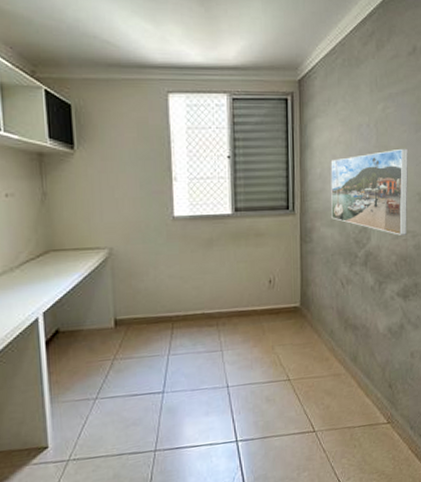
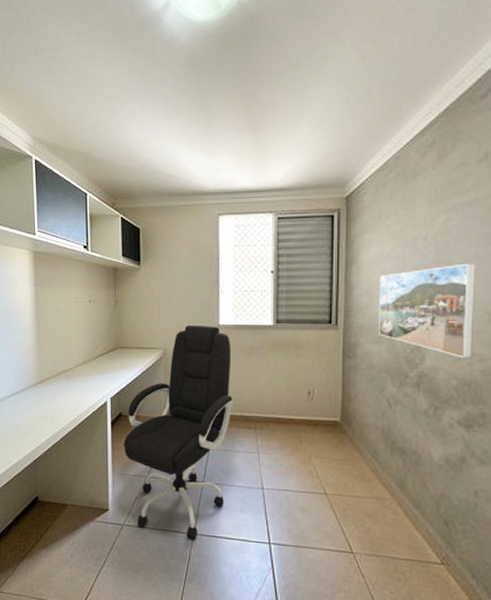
office chair: none [63,218,193,459] -> present [123,324,233,540]

